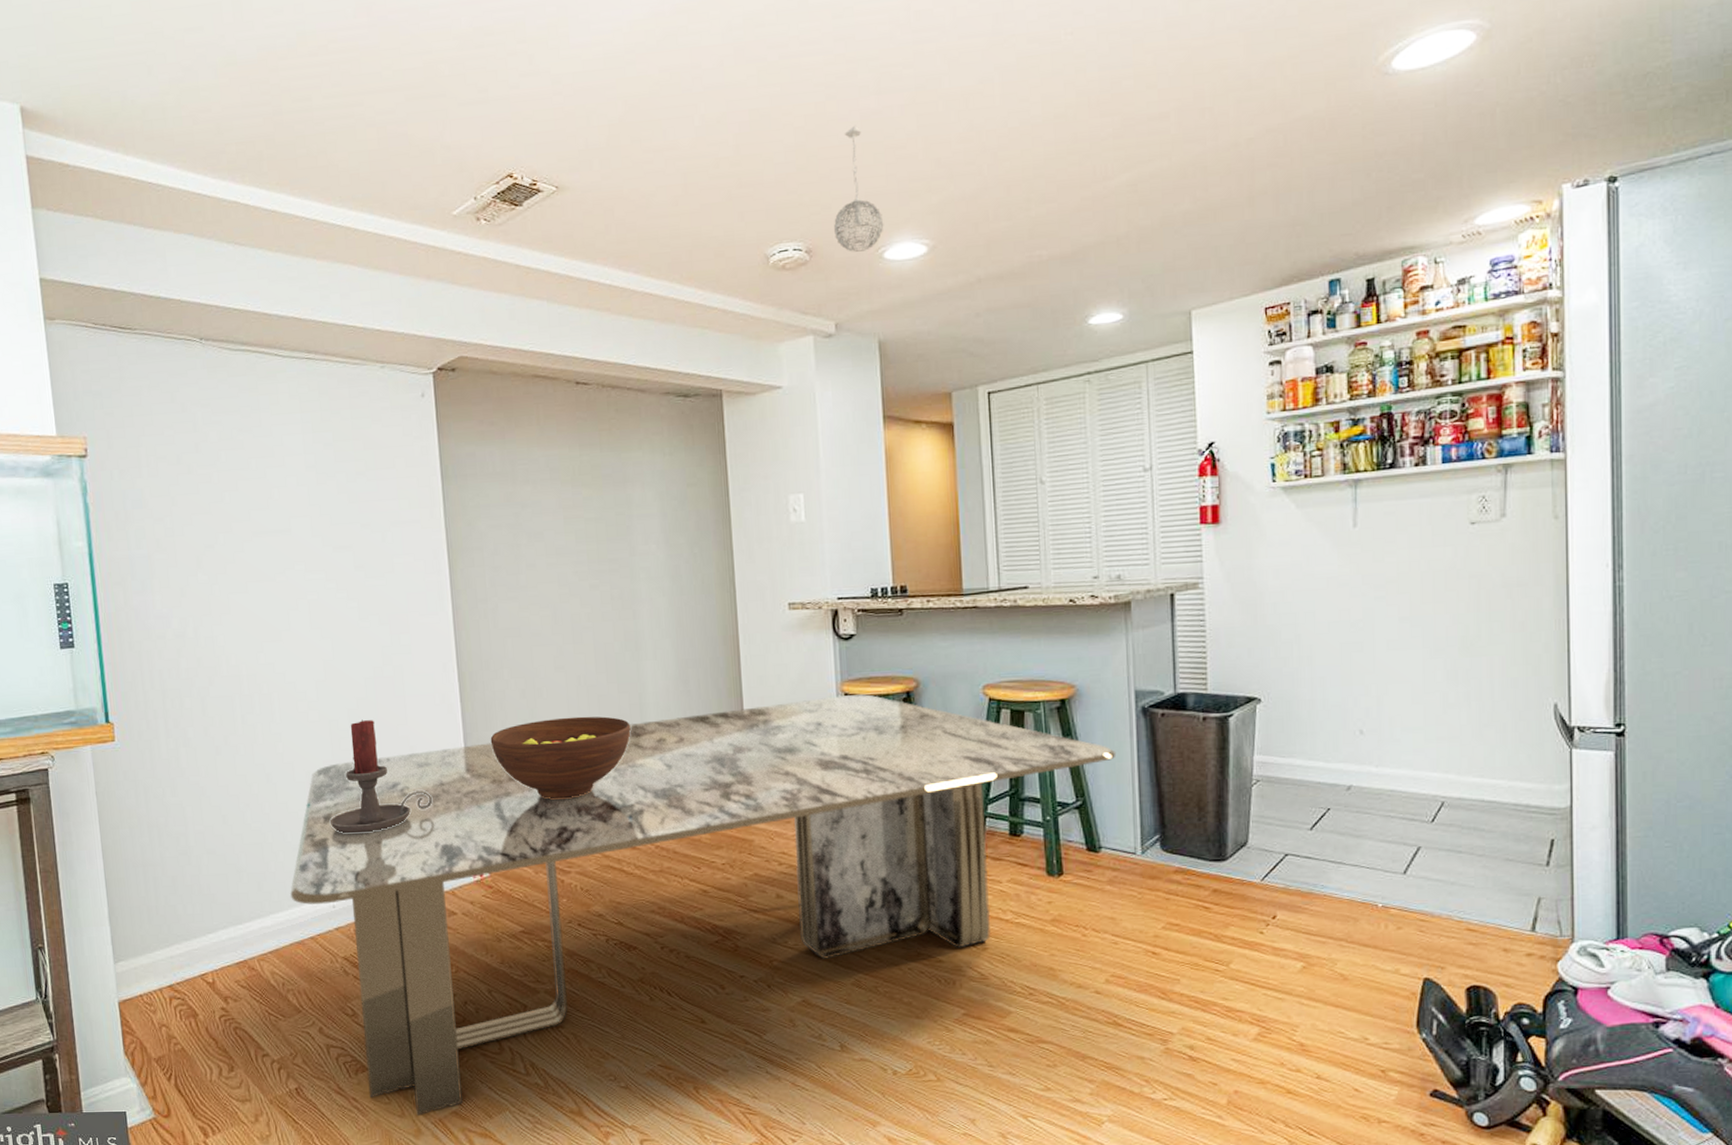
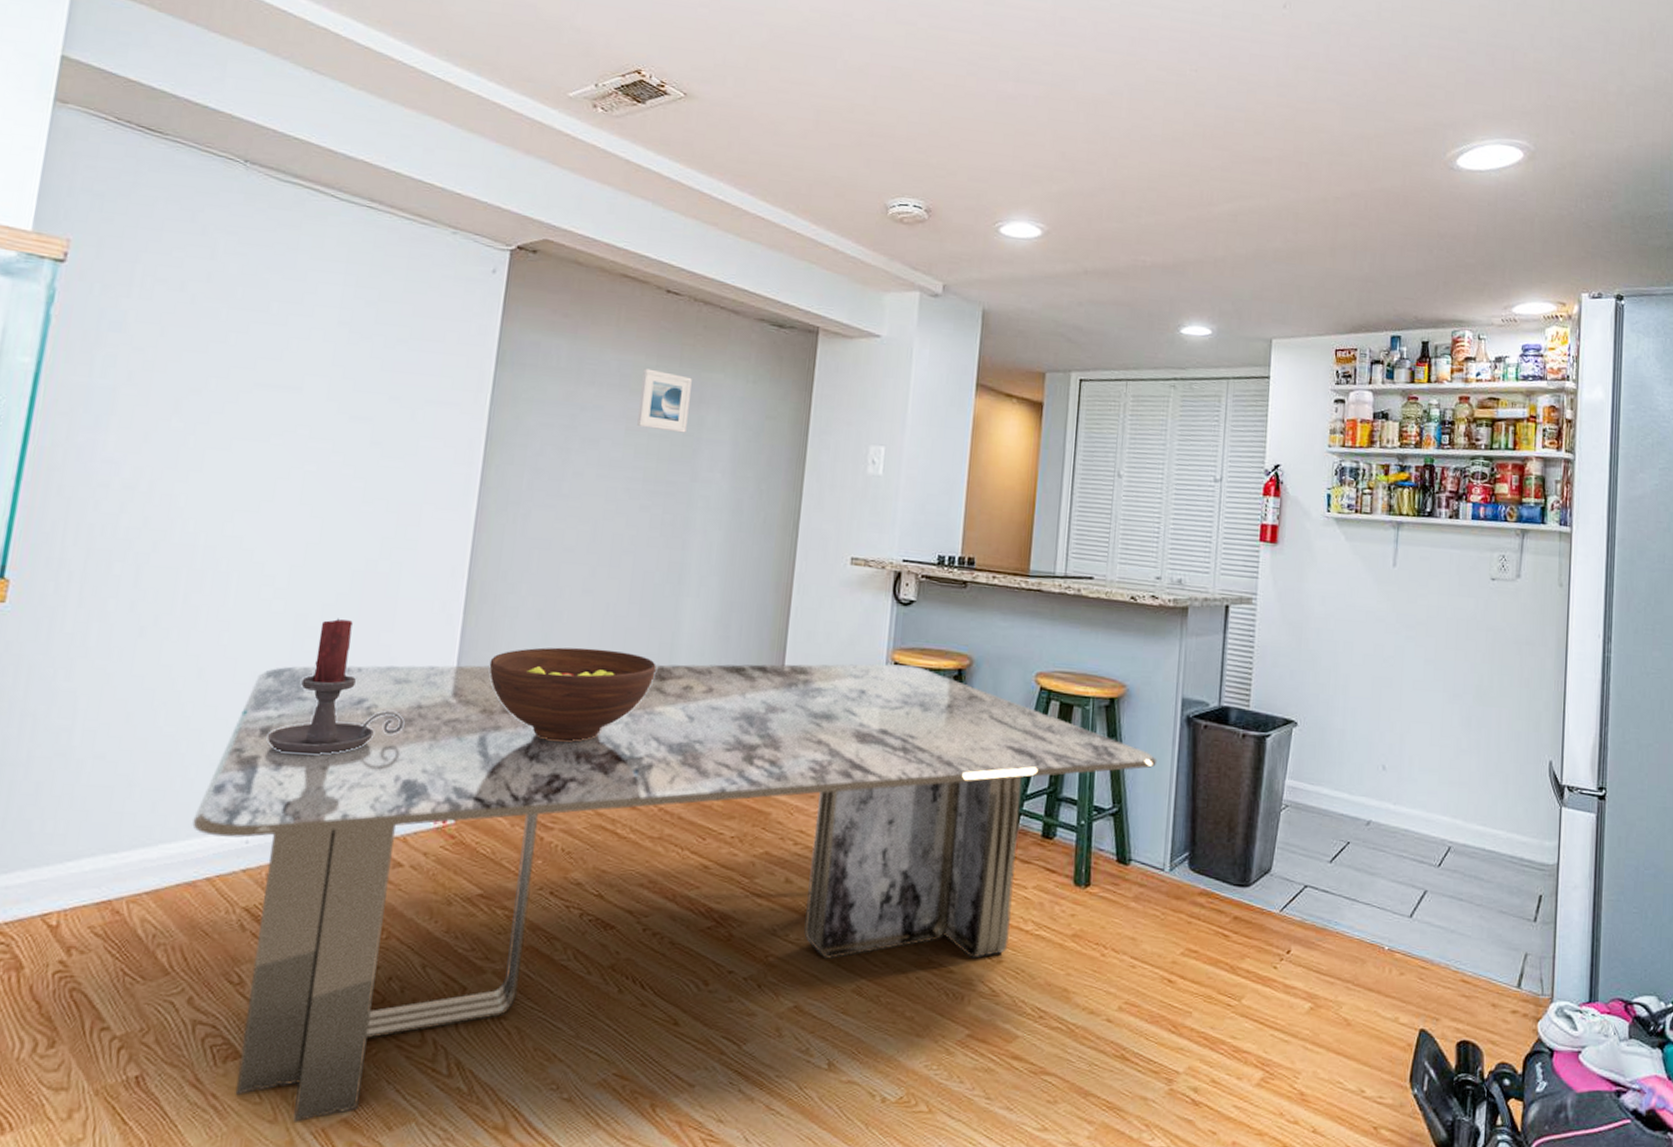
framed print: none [569,459,617,514] -> present [637,368,692,433]
pendant light: present [834,125,884,252] -> none [955,104,1005,222]

